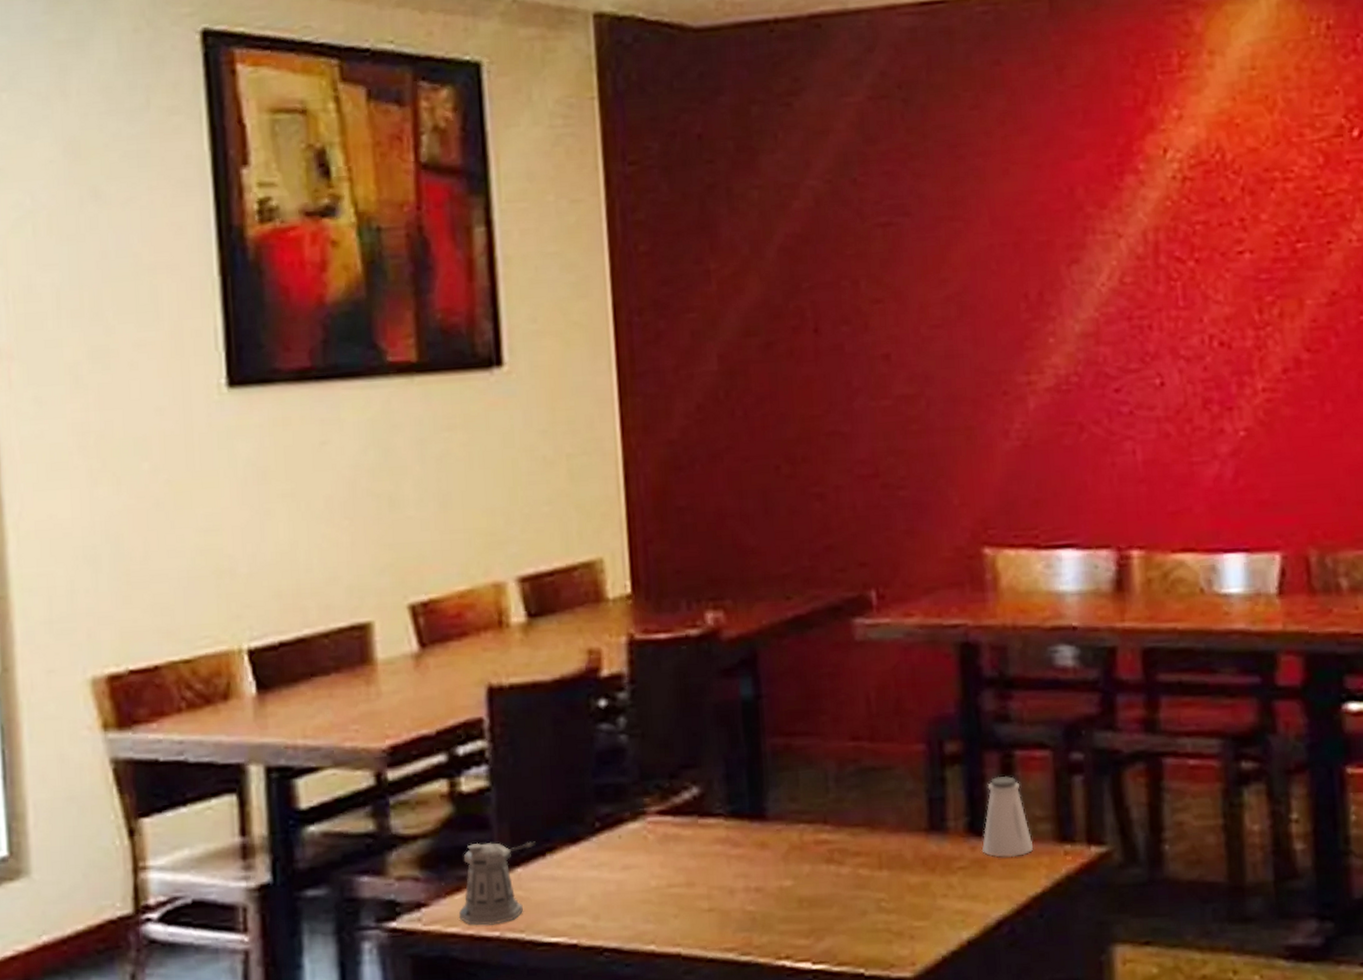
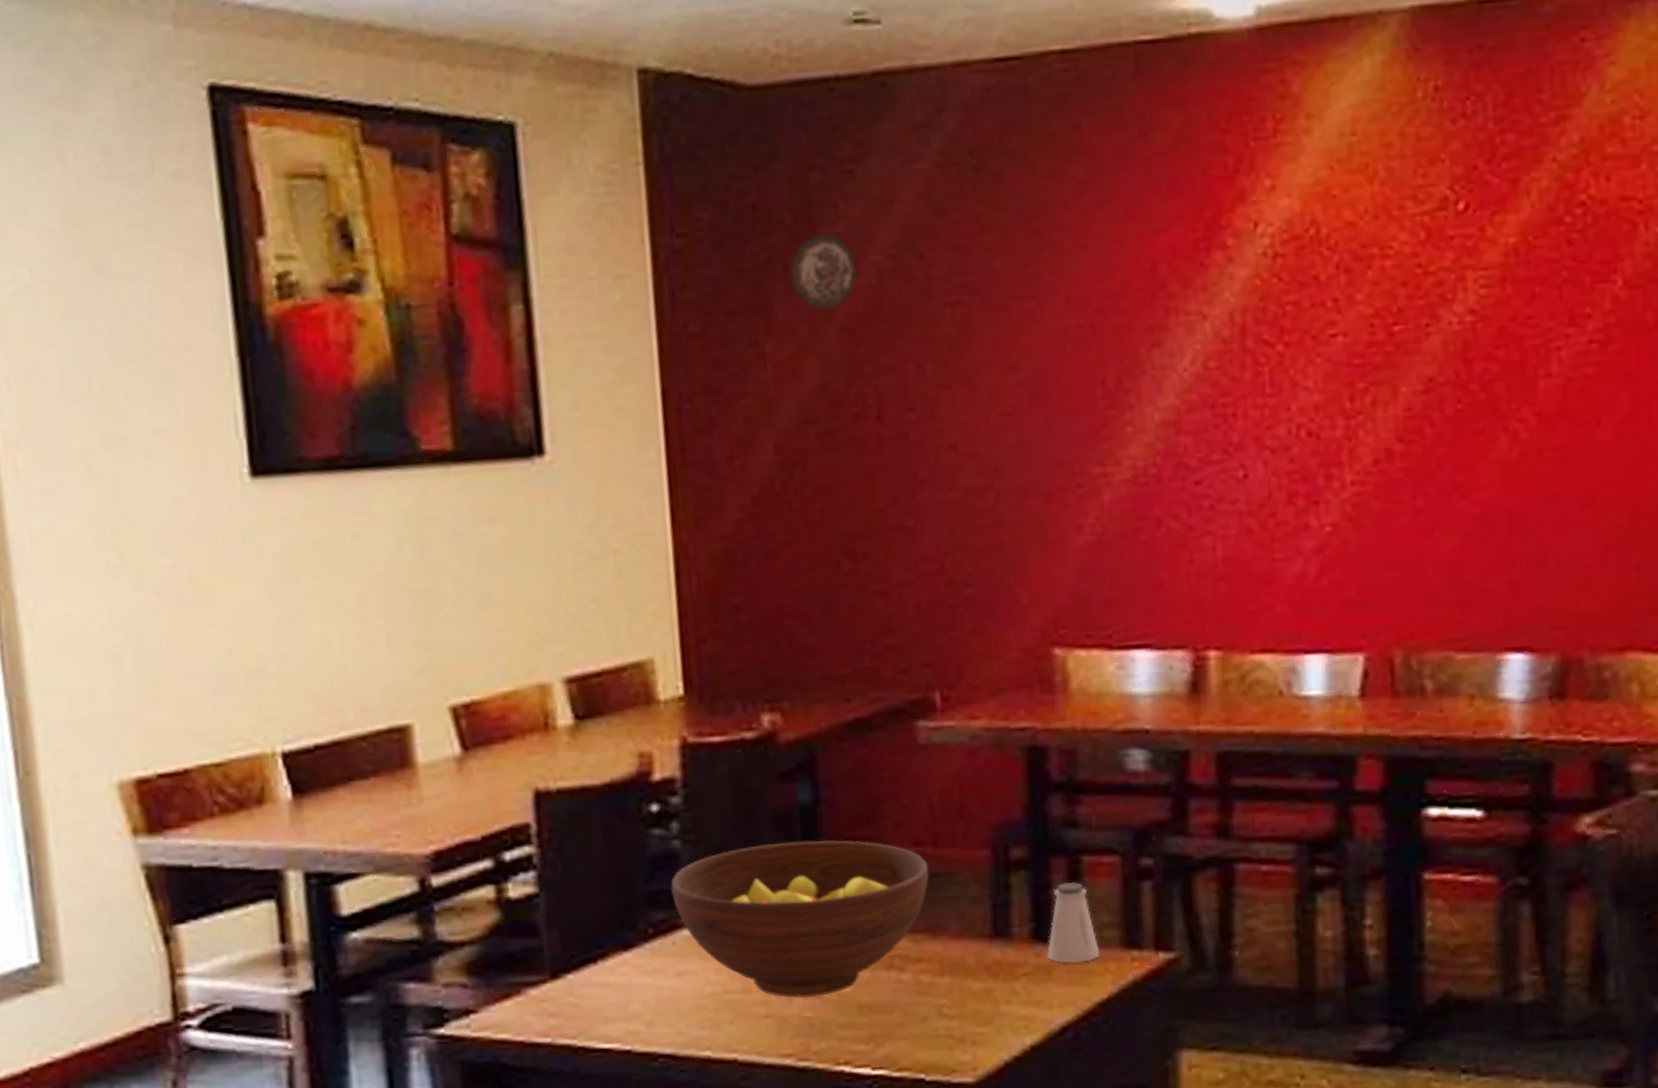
pepper shaker: present [458,841,537,925] -> none [508,948,588,1032]
fruit bowl: none [617,734,867,892] -> present [670,839,929,998]
decorative plate: none [733,160,795,230] -> present [790,233,857,310]

